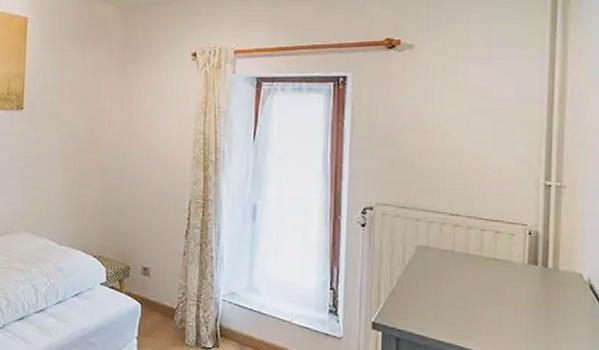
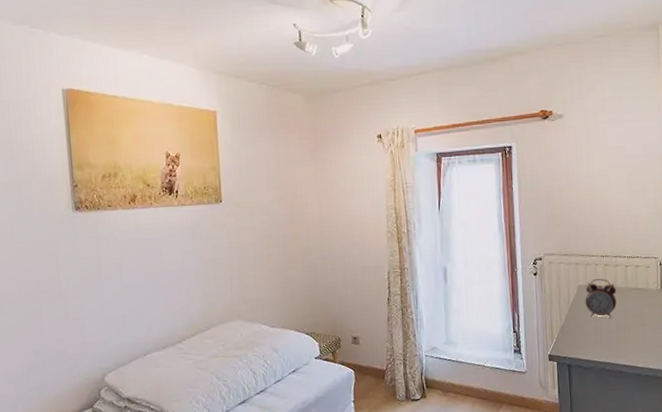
alarm clock: none [424,241,468,290] -> present [585,279,617,318]

